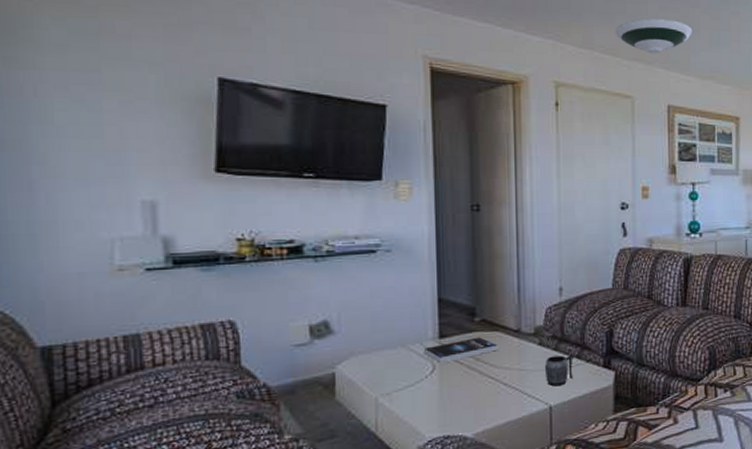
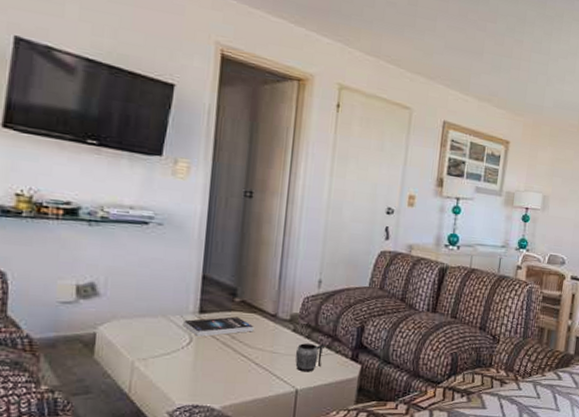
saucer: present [614,18,693,54] -> none [402,35,476,71]

